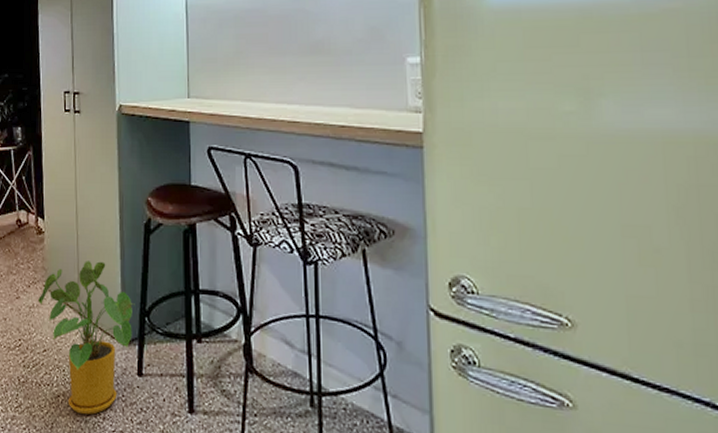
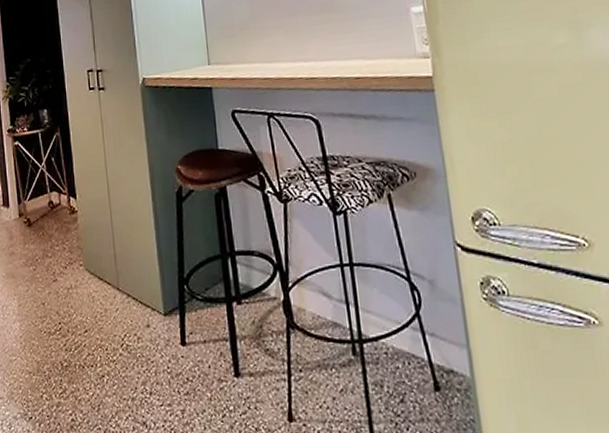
house plant: present [38,261,135,415] -> none [76,234,173,392]

